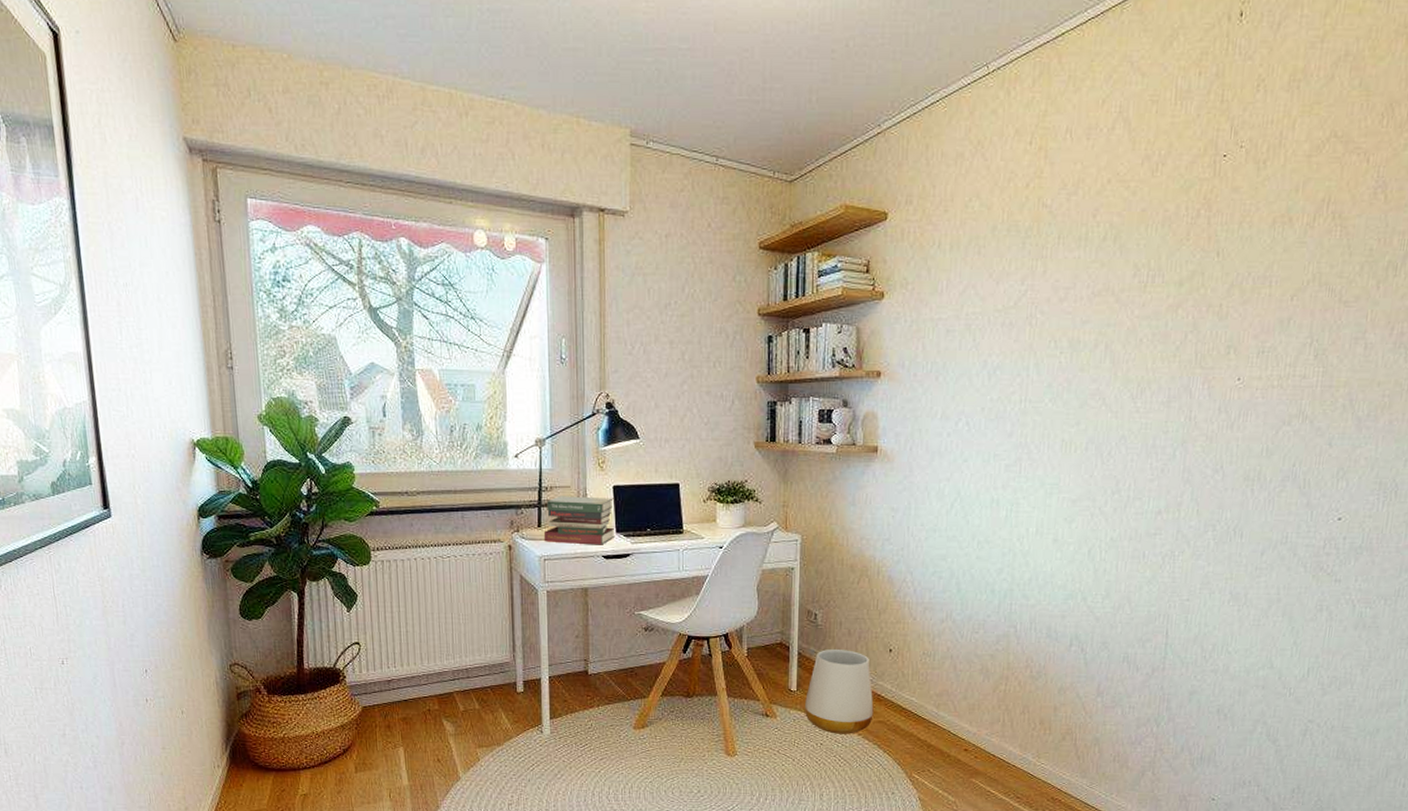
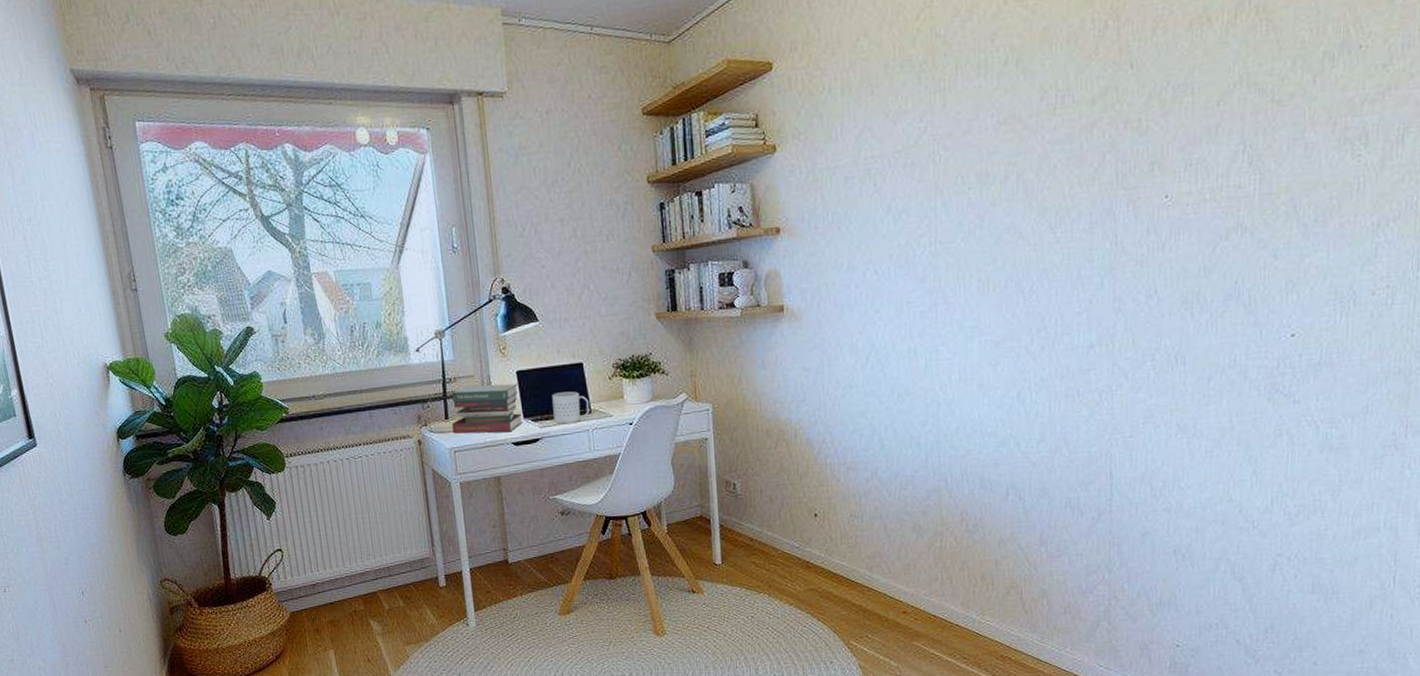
mug: none [645,510,682,541] -> present [552,391,590,424]
trash bin: present [804,648,874,734] -> none [730,517,804,606]

